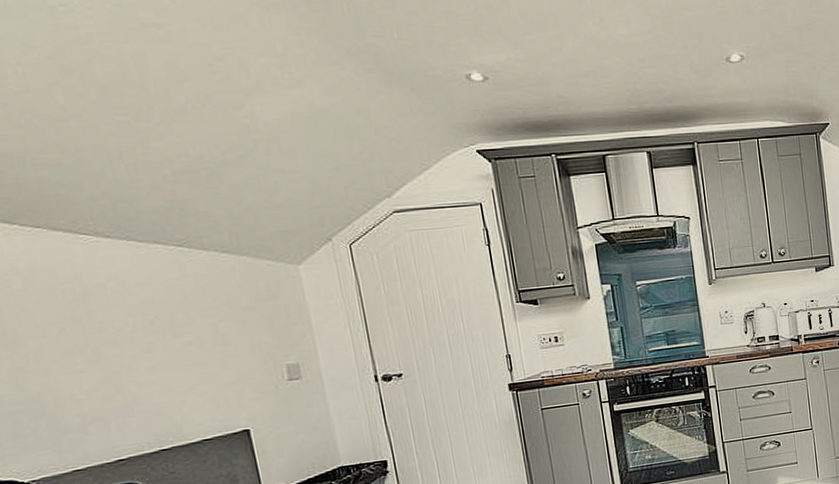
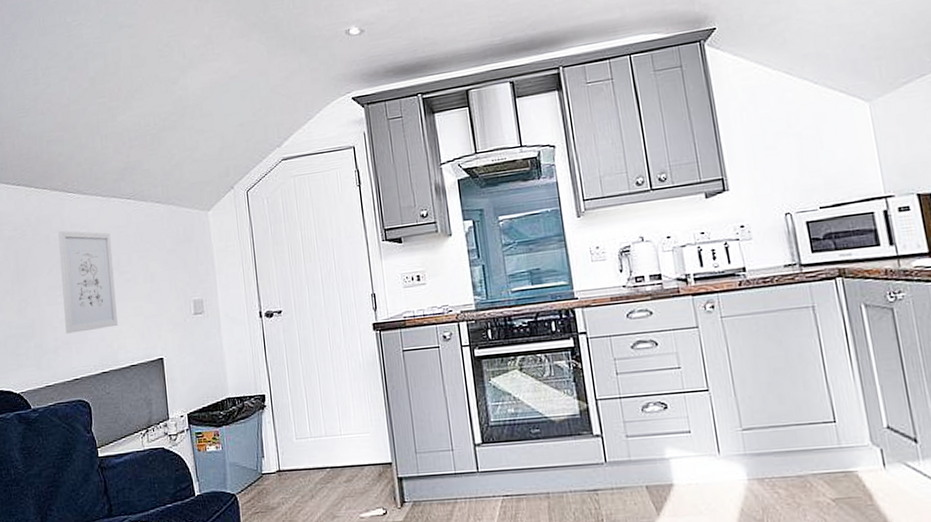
wall art: none [68,281,179,408] -> present [58,230,118,334]

